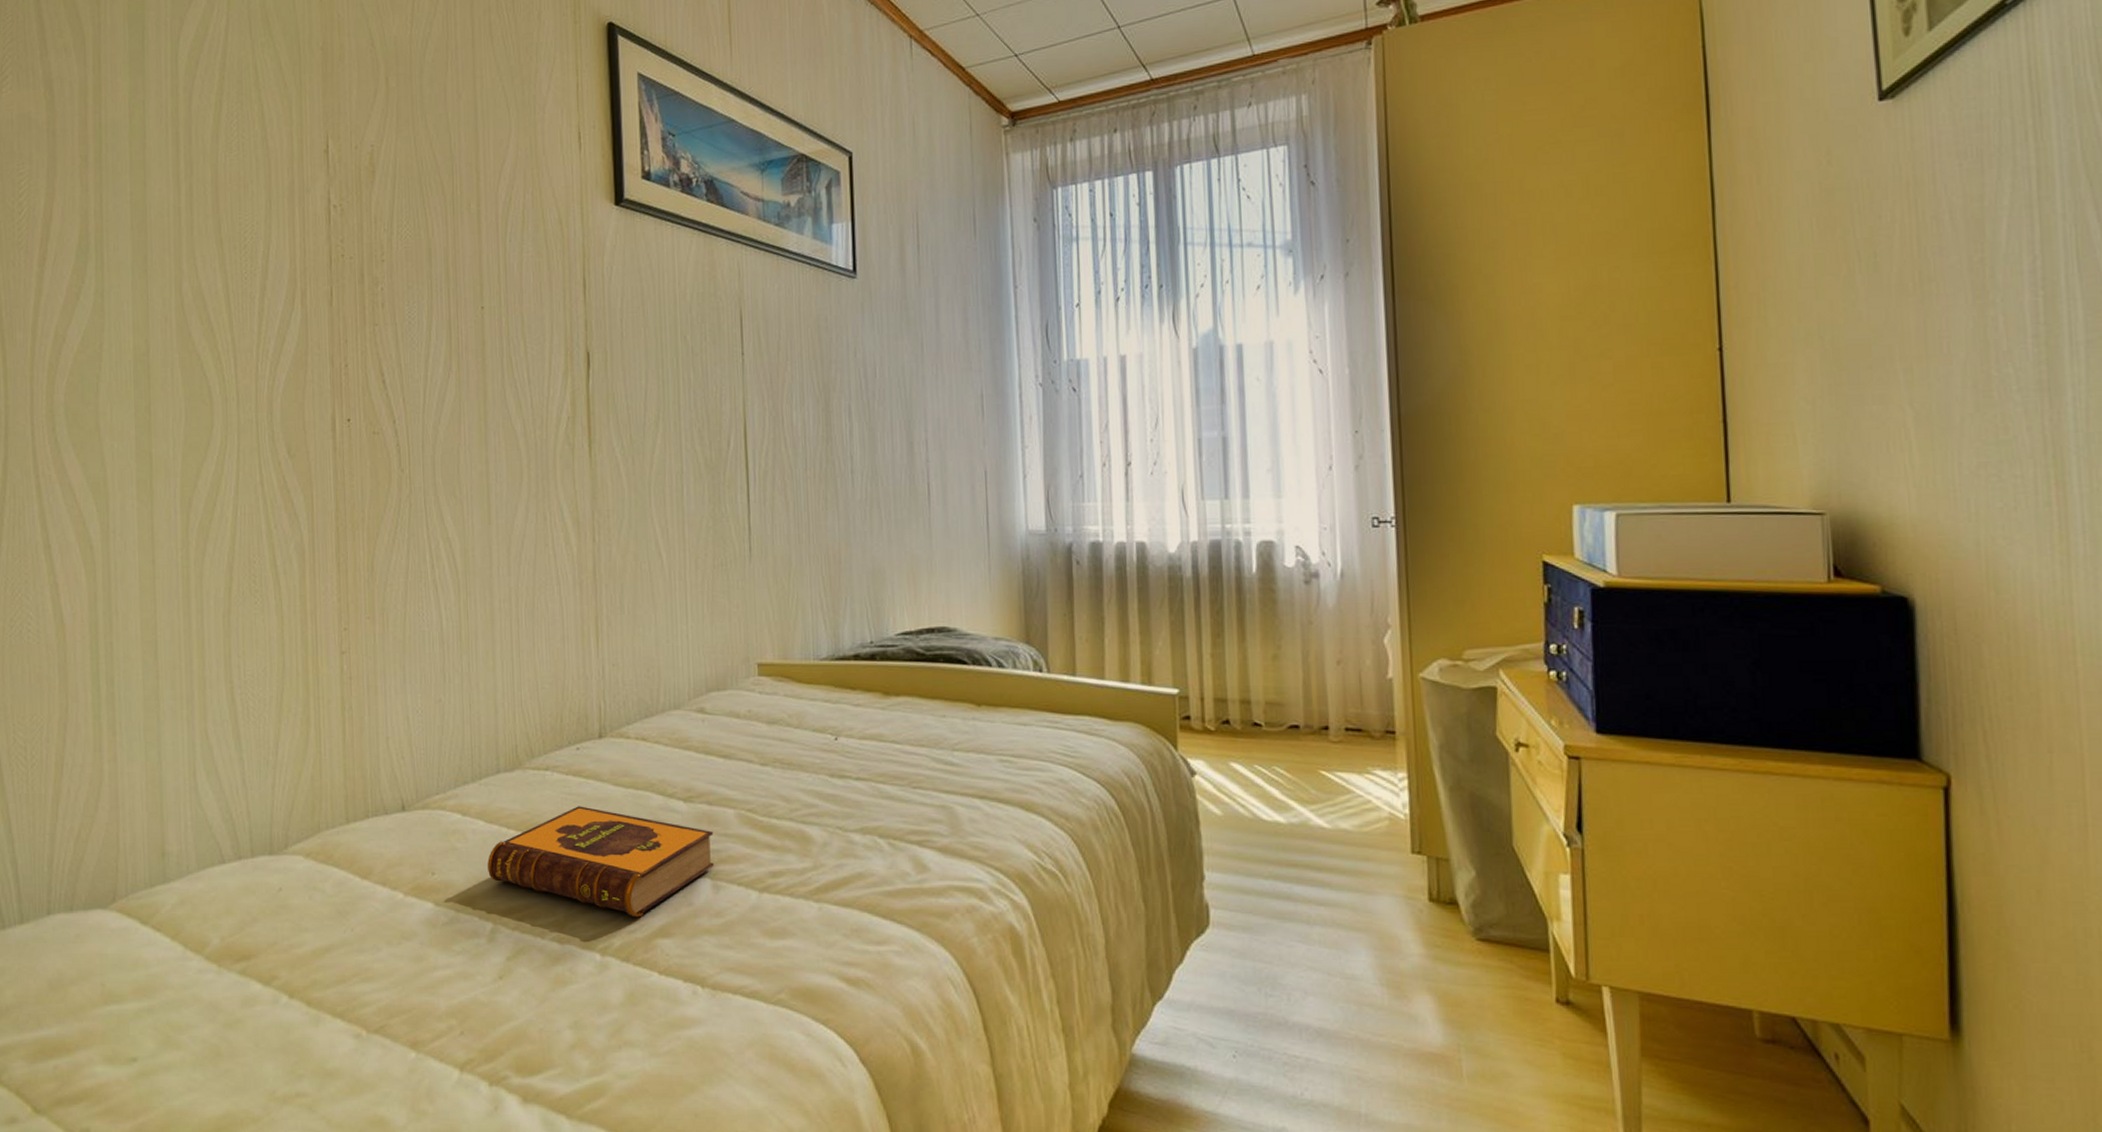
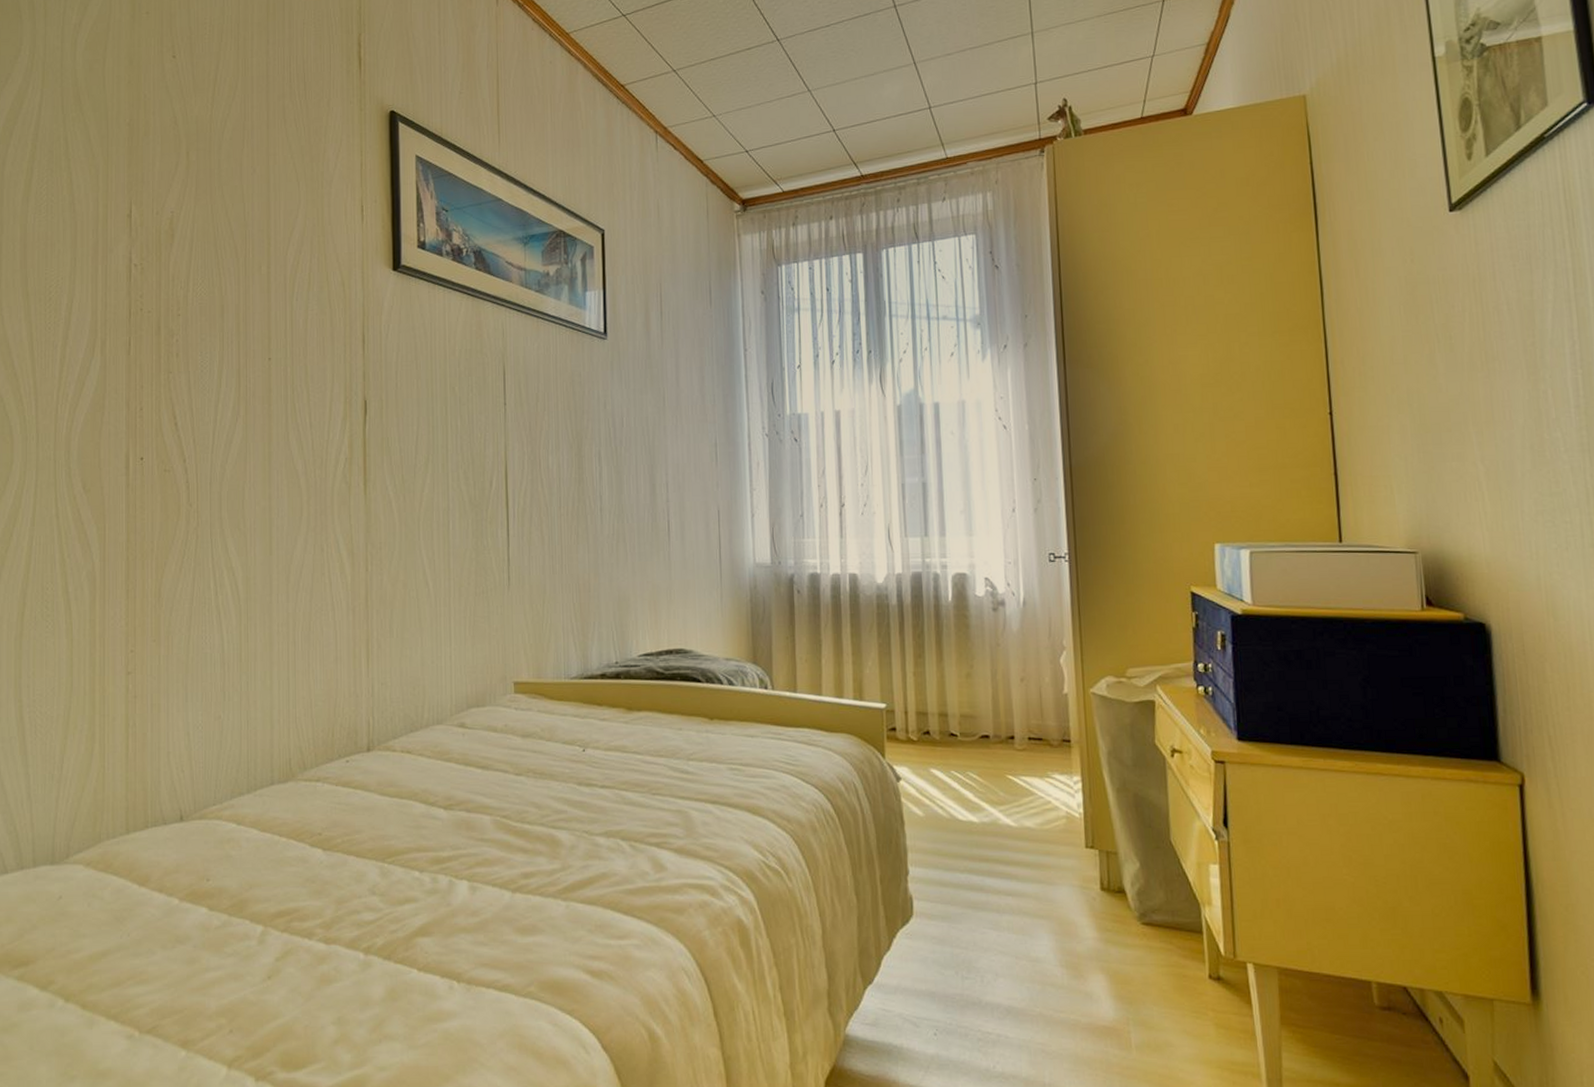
hardback book: present [487,806,714,918] -> none [260,814,471,918]

